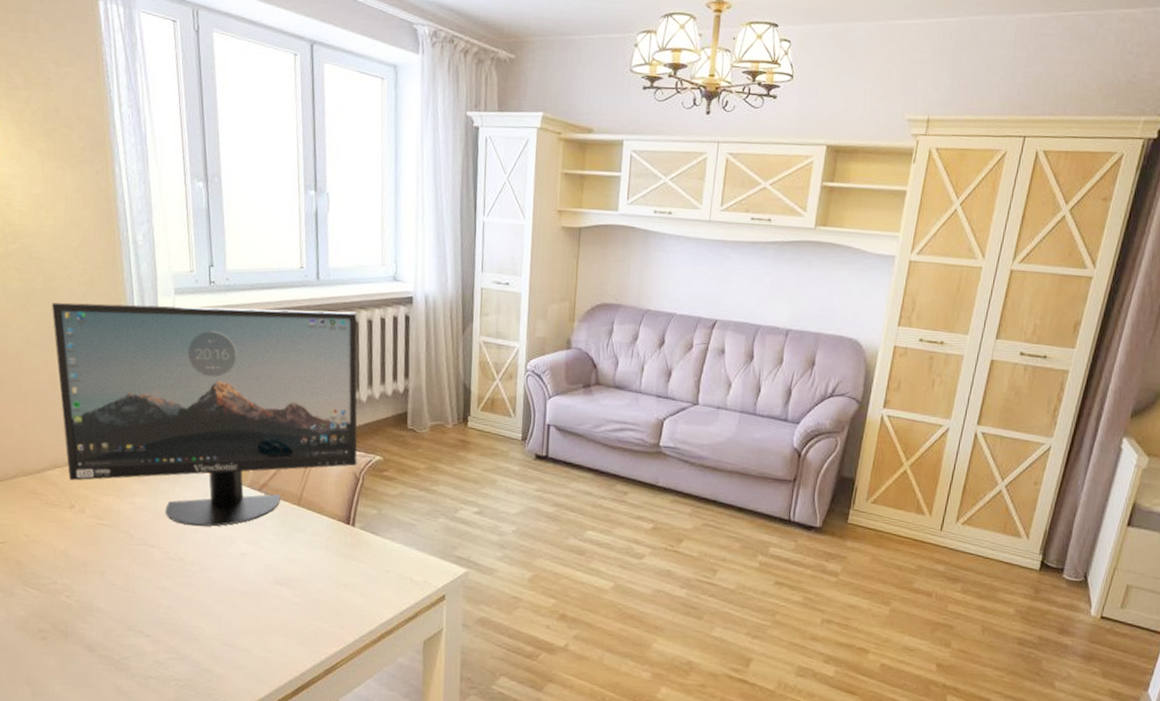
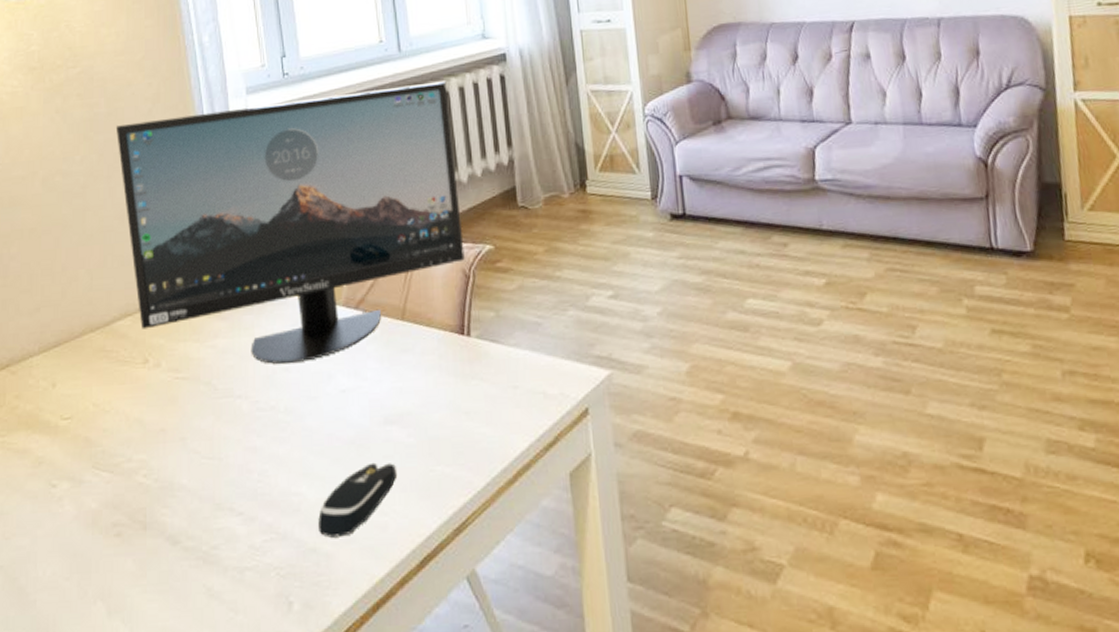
computer mouse: none [213,612,282,664] -> present [318,462,396,538]

